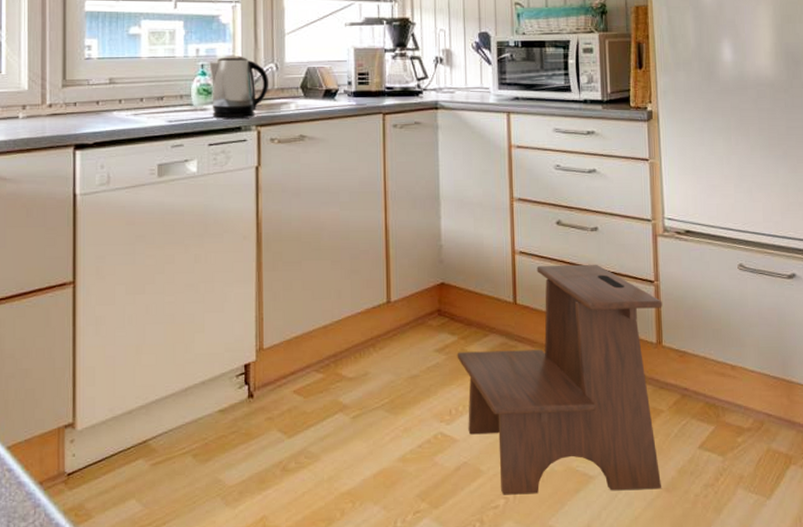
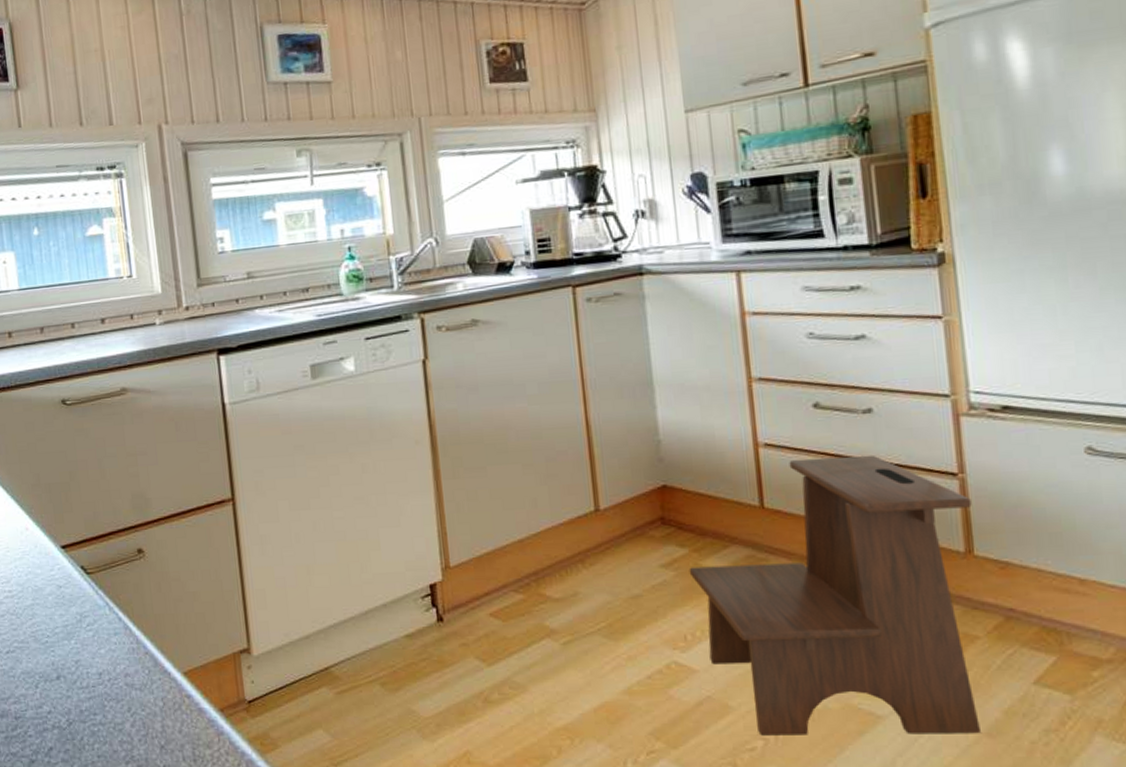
kettle: present [209,56,269,120] -> none [357,232,430,309]

